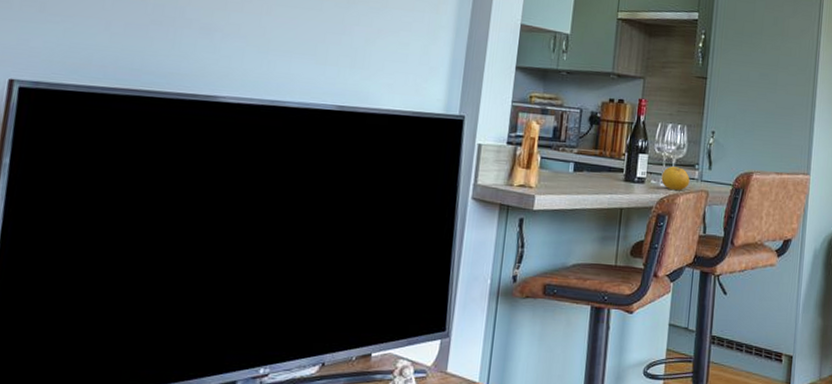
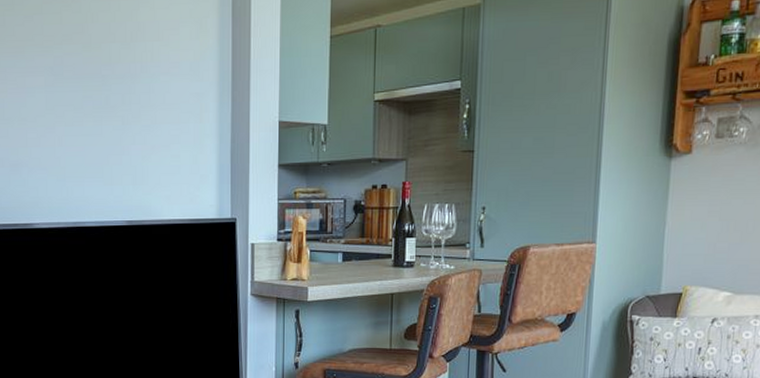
fruit: present [661,166,690,191] -> none [431,248,461,272]

